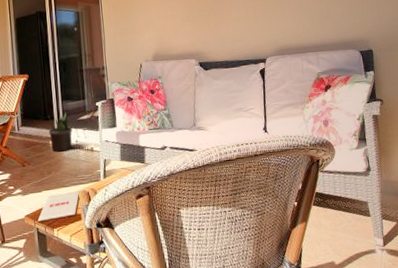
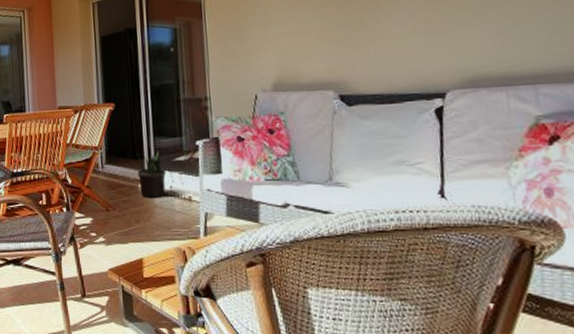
magazine: present [37,190,80,222] -> none [122,247,174,279]

